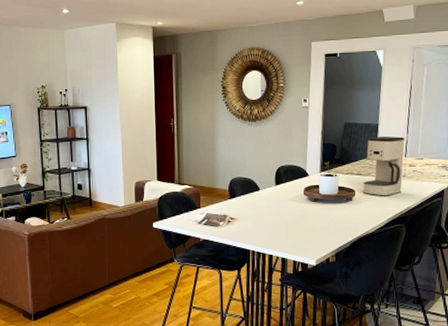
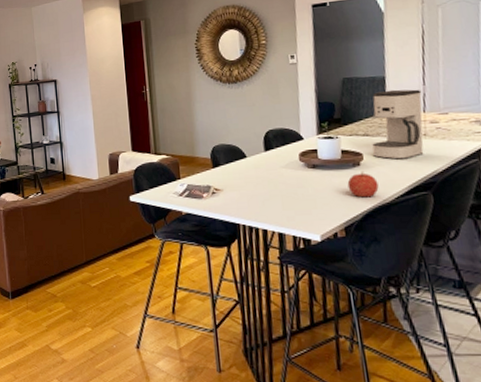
fruit: none [341,205,365,228] -> present [347,171,379,198]

